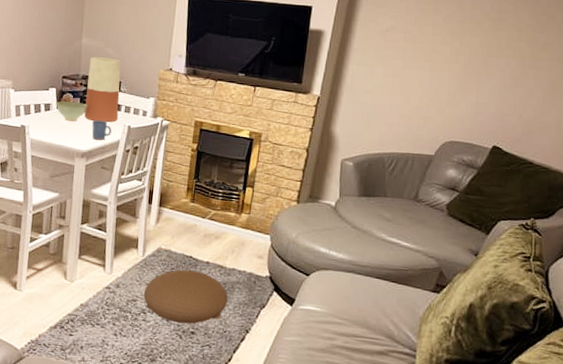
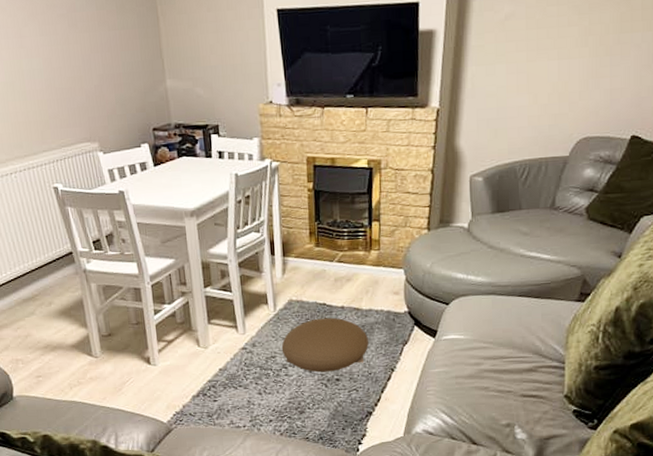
bowl: present [56,101,88,121] -> none [151,155,187,178]
vase: present [84,57,121,123] -> none [179,99,222,174]
mug: present [92,120,112,140] -> none [195,172,218,195]

